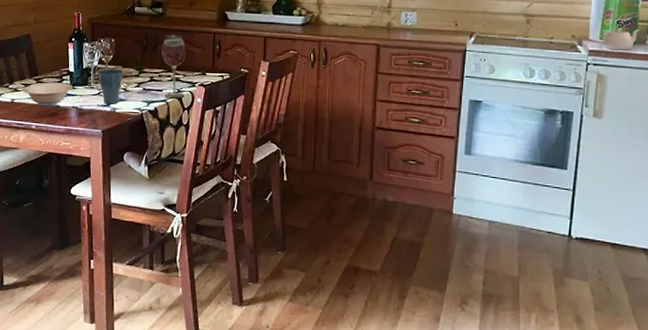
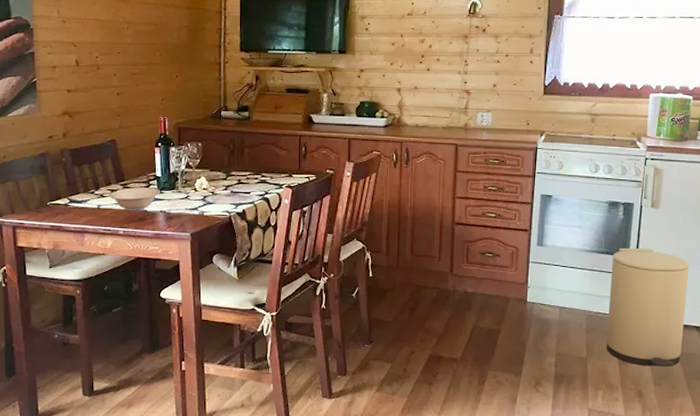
cup: present [97,68,123,104] -> none [184,172,211,208]
wineglass: present [162,34,186,99] -> none [249,137,273,200]
pedal bin: none [540,159,637,292] -> present [606,247,689,367]
teapot: present [600,27,641,51] -> none [657,125,692,146]

